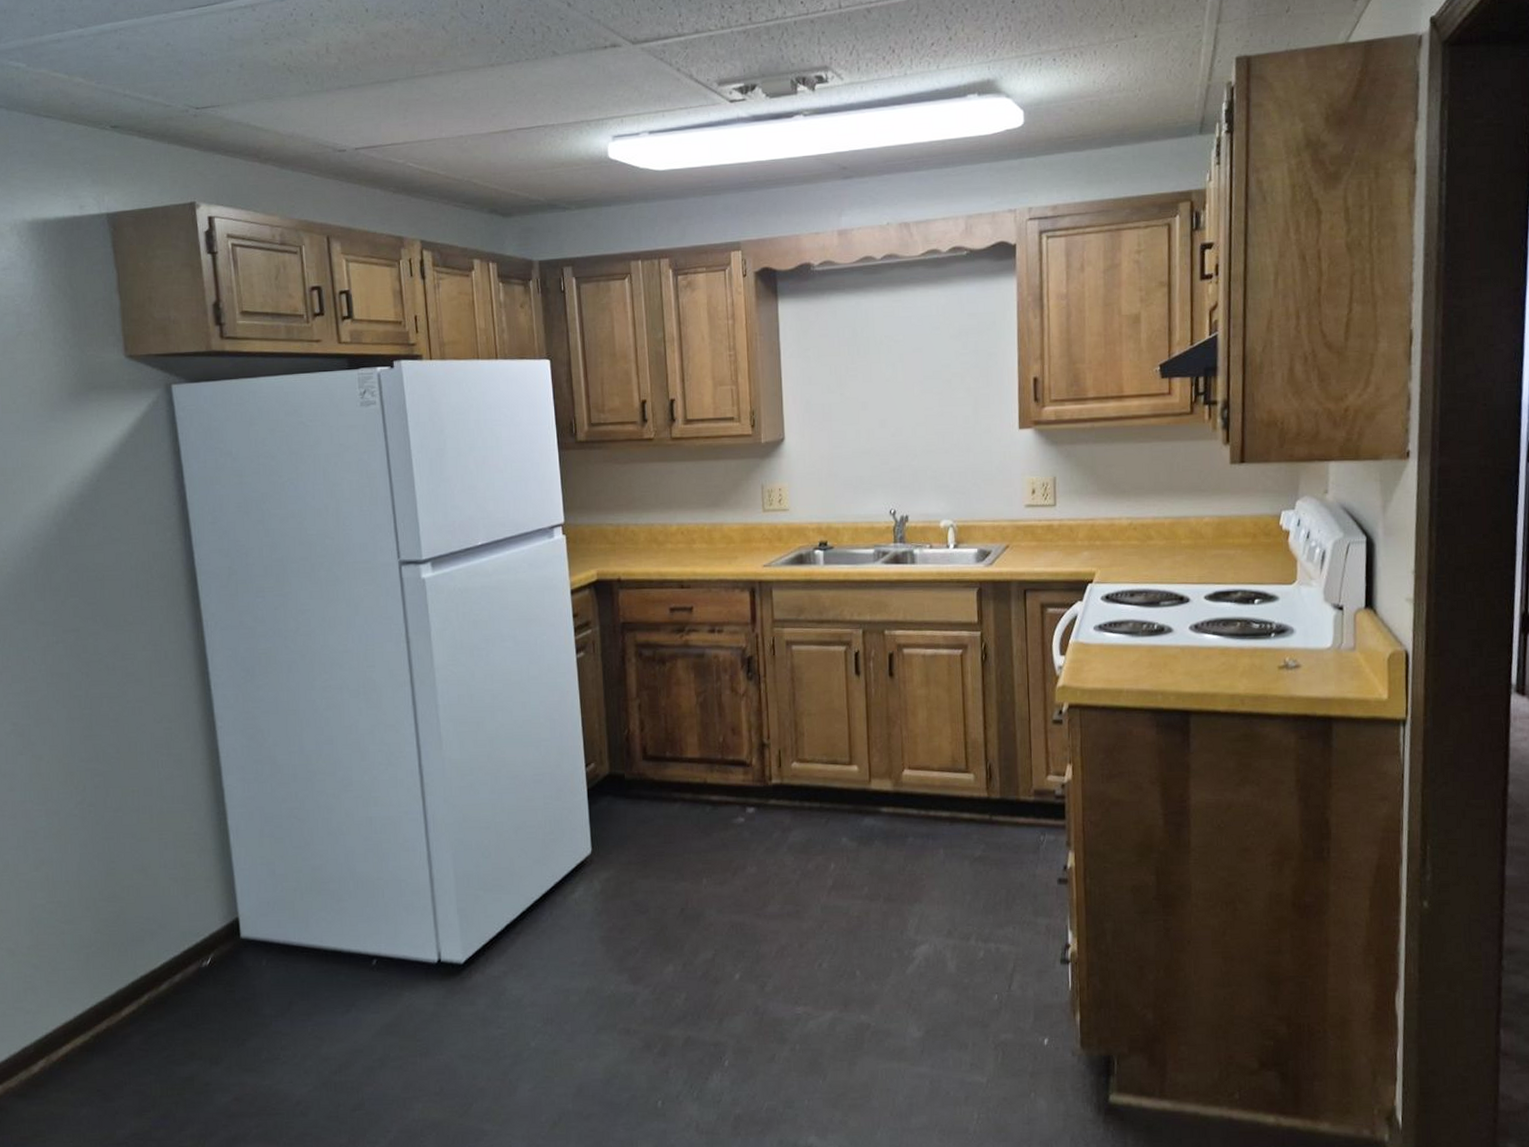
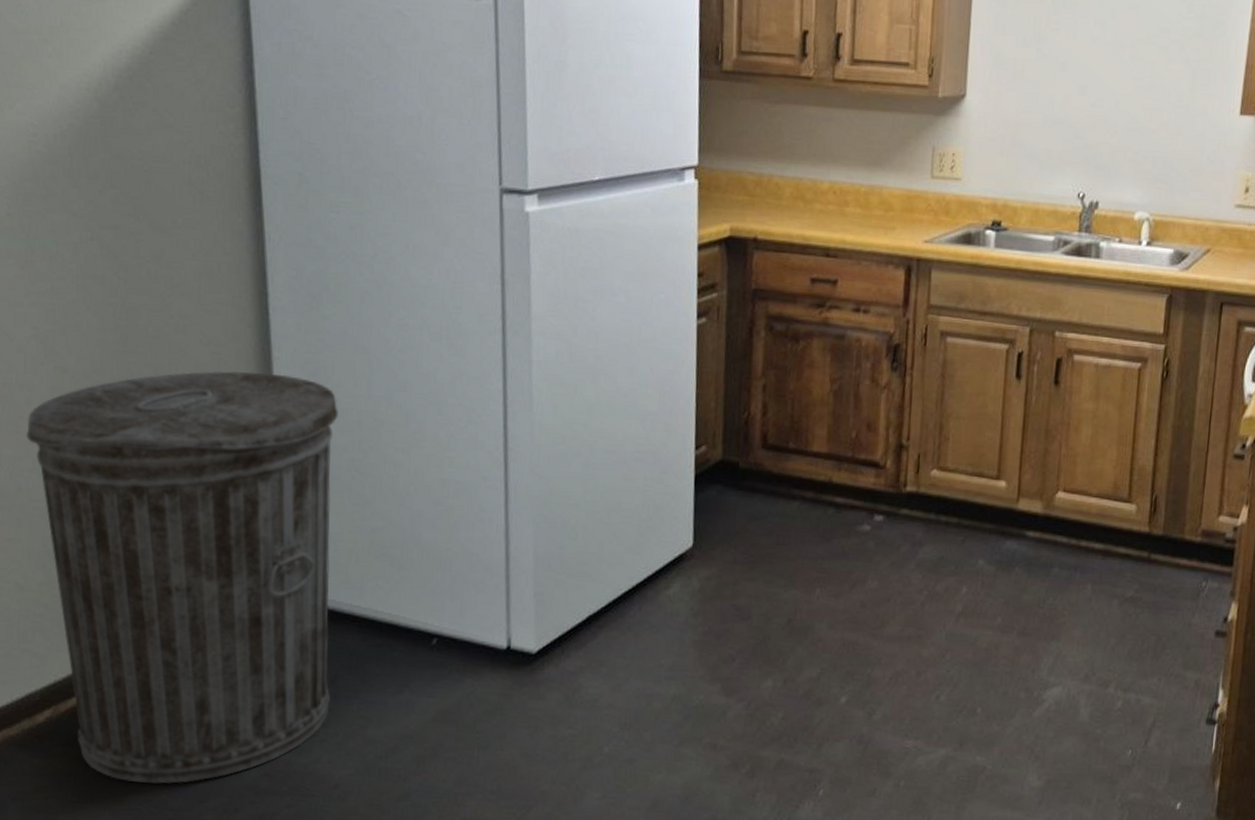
trash can: none [10,740,287,1119] -> present [25,371,338,785]

